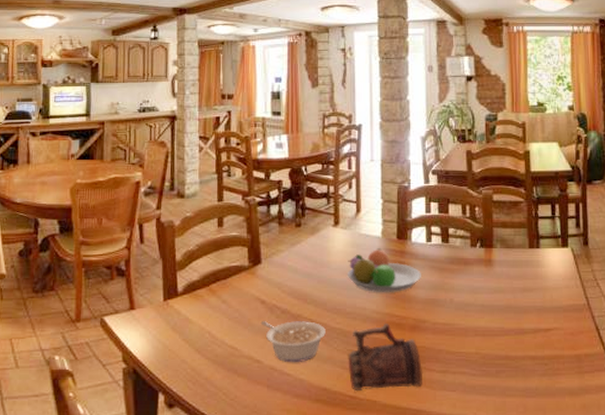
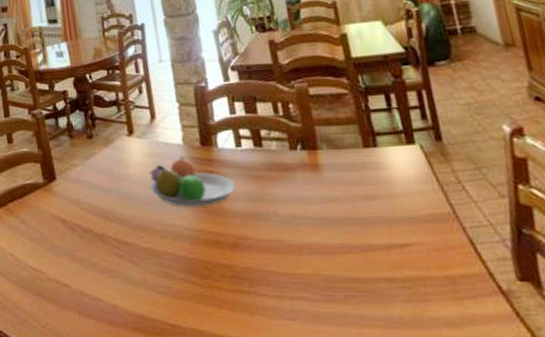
legume: present [260,321,326,363] -> none [63,241,135,287]
beer mug: present [348,322,423,390] -> none [162,240,254,318]

